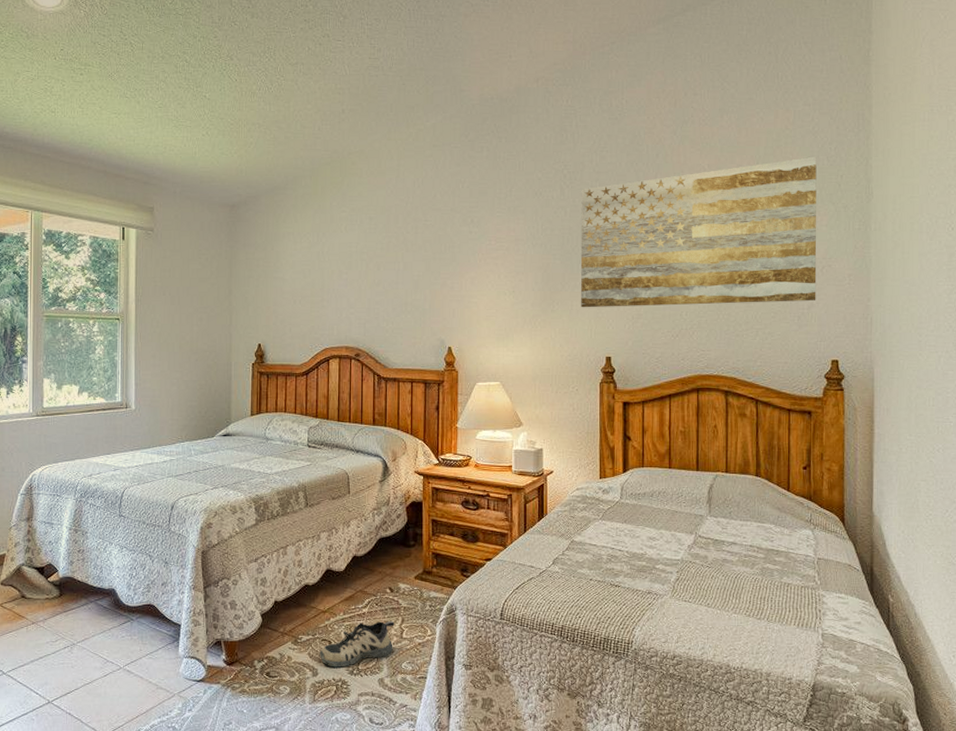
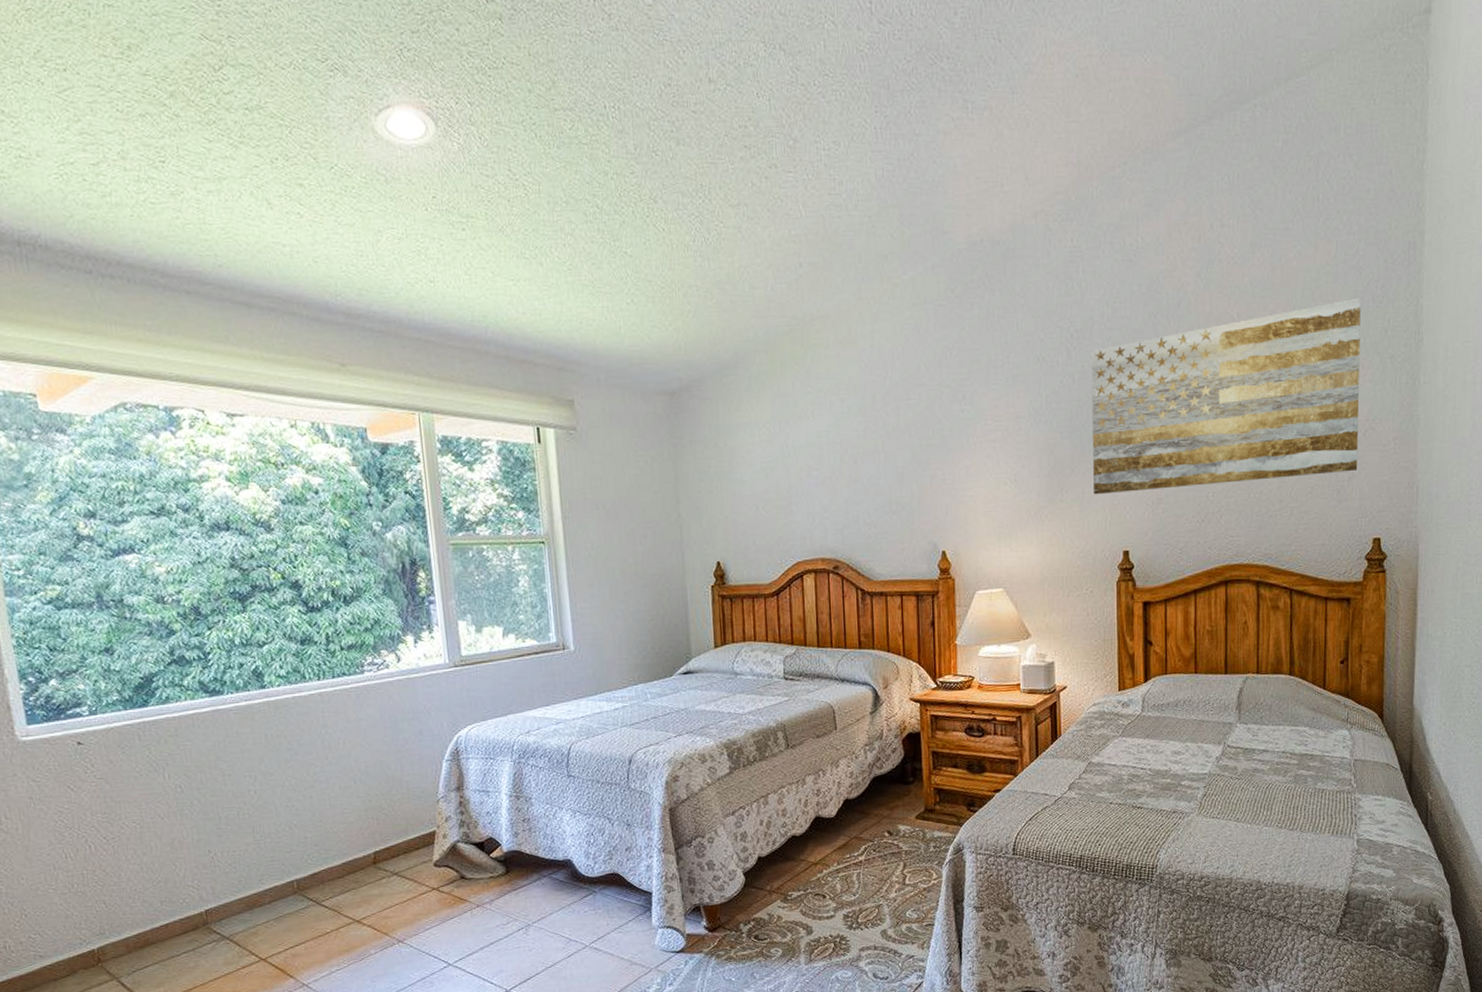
shoe: present [319,620,395,668] -> none [812,866,896,923]

